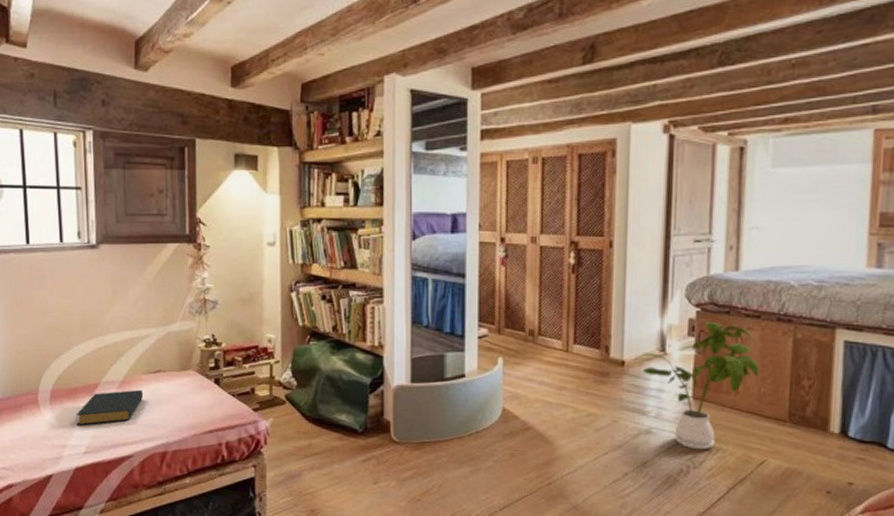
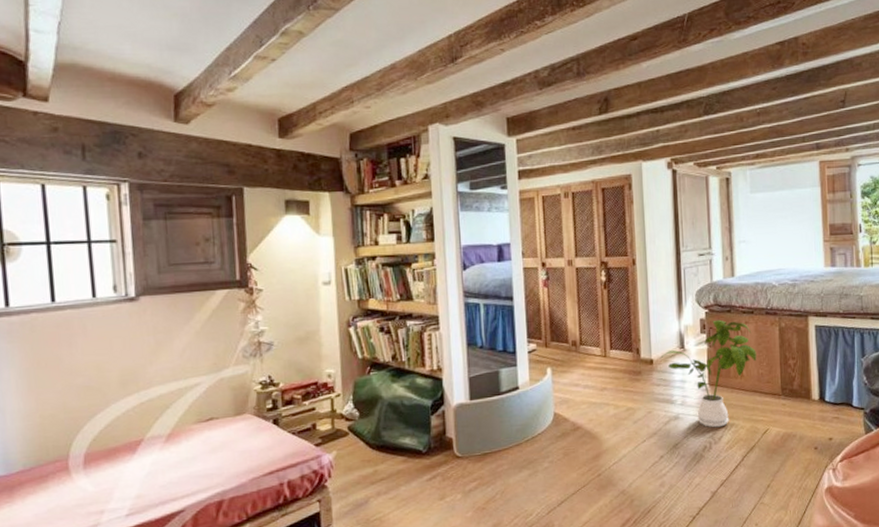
hardback book: present [76,389,144,426] -> none [116,440,195,488]

